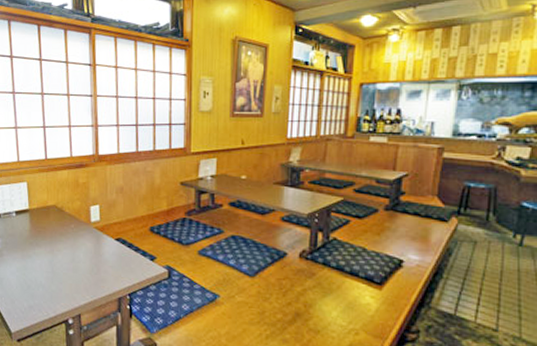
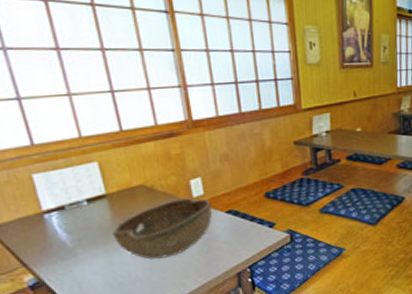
bowl: none [29,221,104,272] -> present [112,198,212,260]

